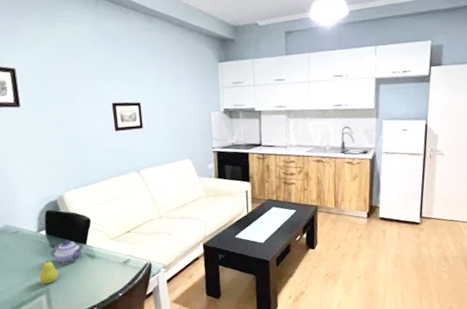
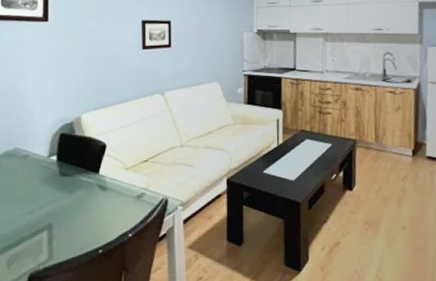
fruit: present [39,260,59,284] -> none [43,190,65,219]
teapot: present [50,239,85,264] -> none [58,167,97,196]

